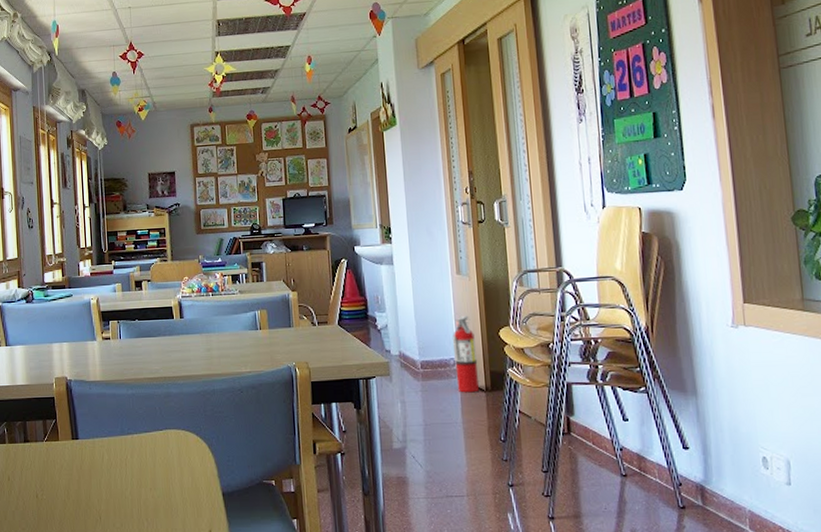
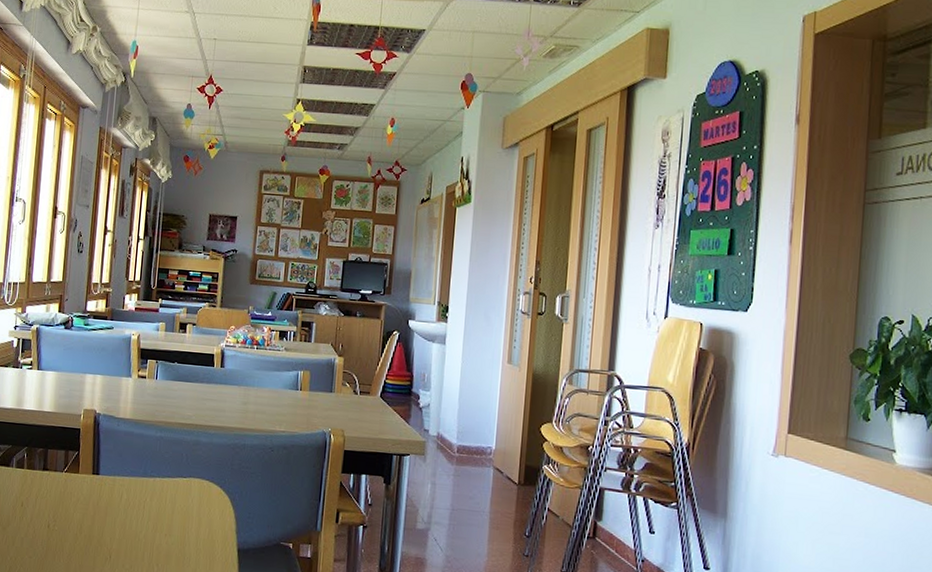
fire extinguisher: present [452,313,479,393] -> none [490,402,516,485]

